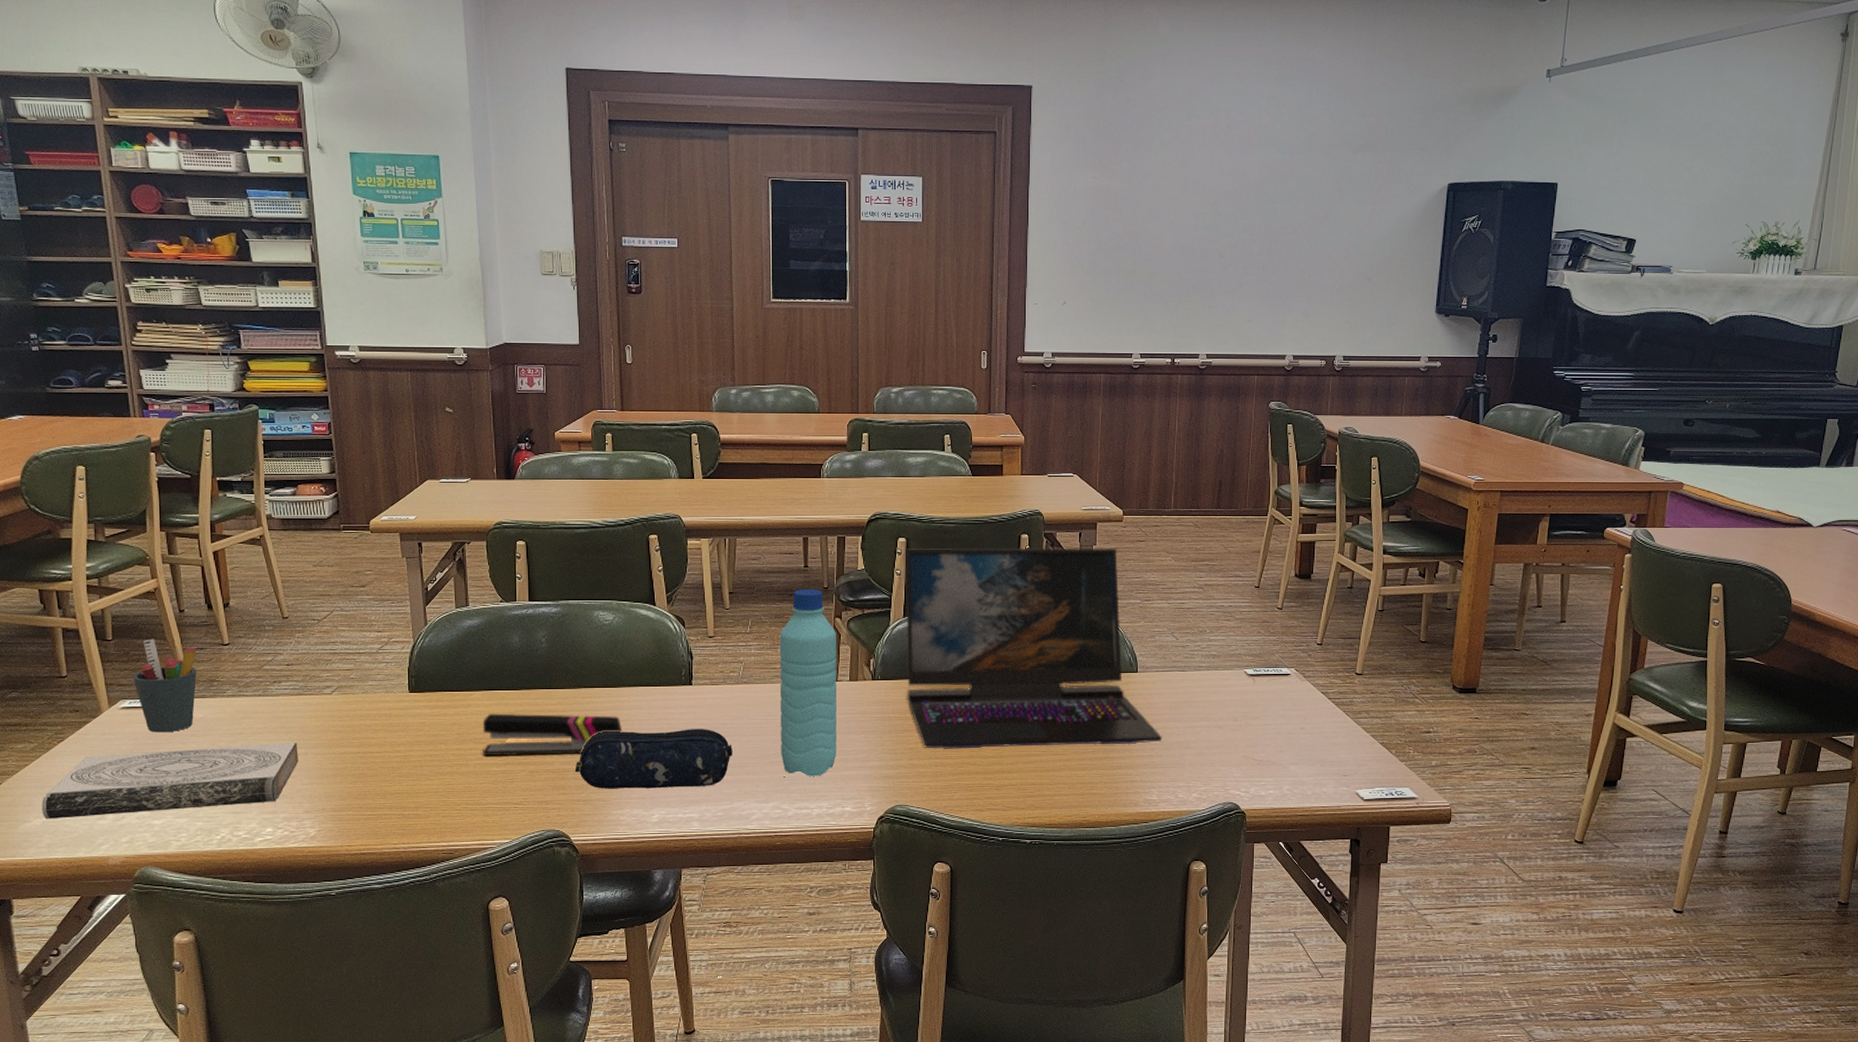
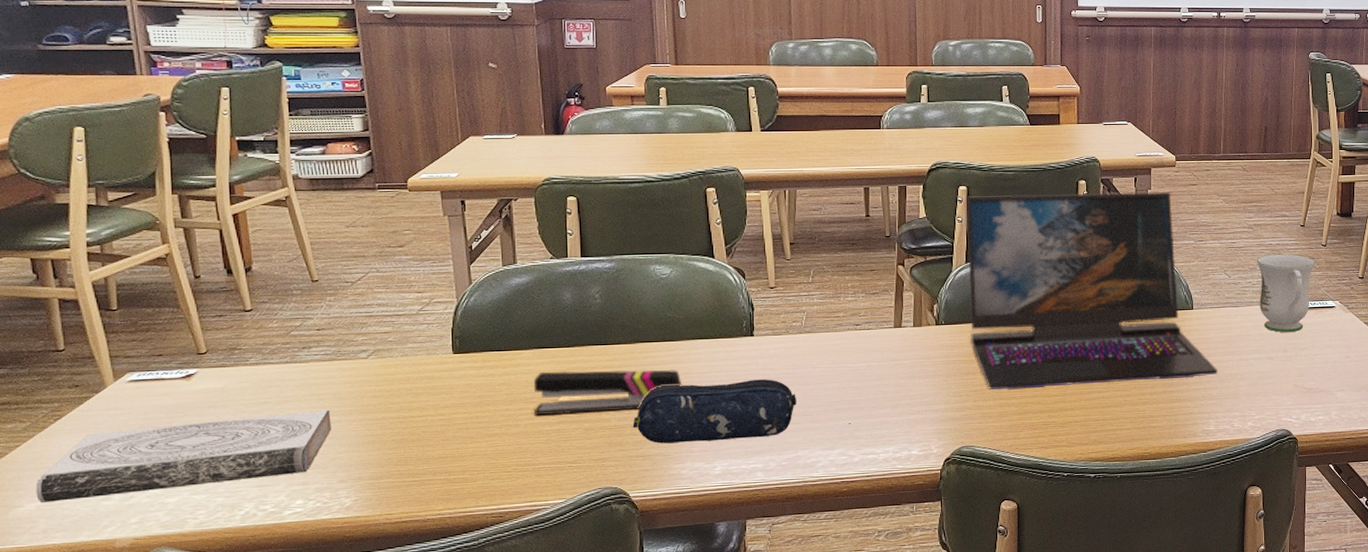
pen holder: present [133,638,197,733] -> none [141,307,215,406]
water bottle: present [779,589,837,776] -> none [842,237,902,422]
mug: none [1207,617,1271,701] -> present [1257,254,1316,333]

